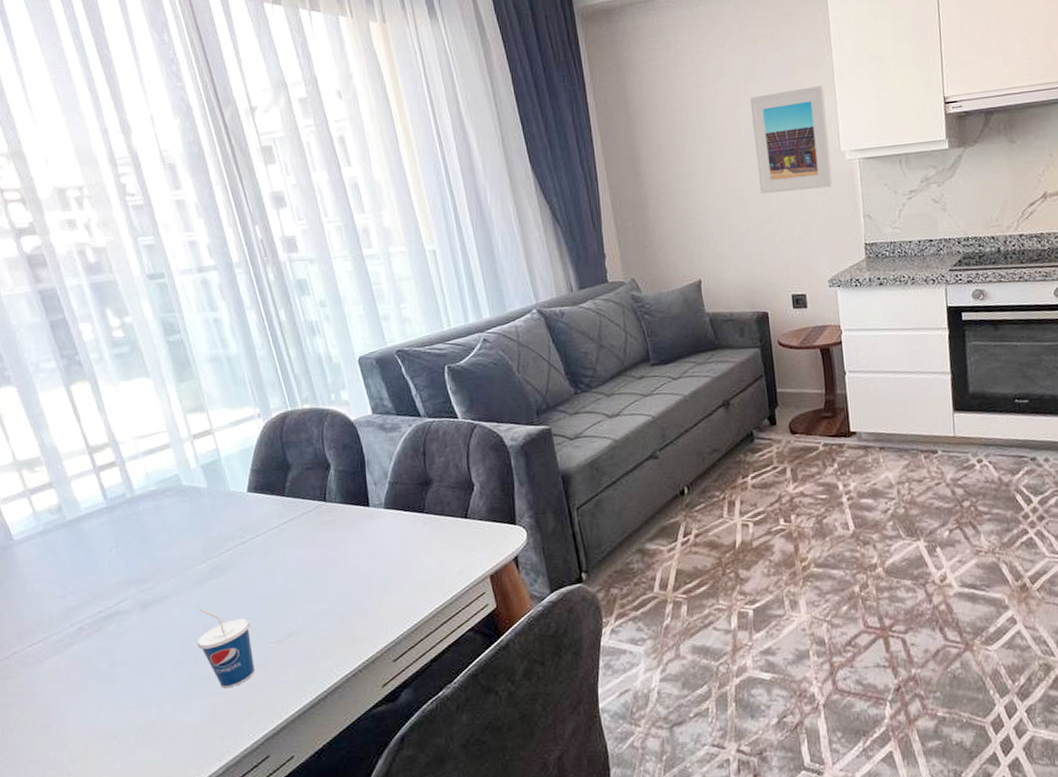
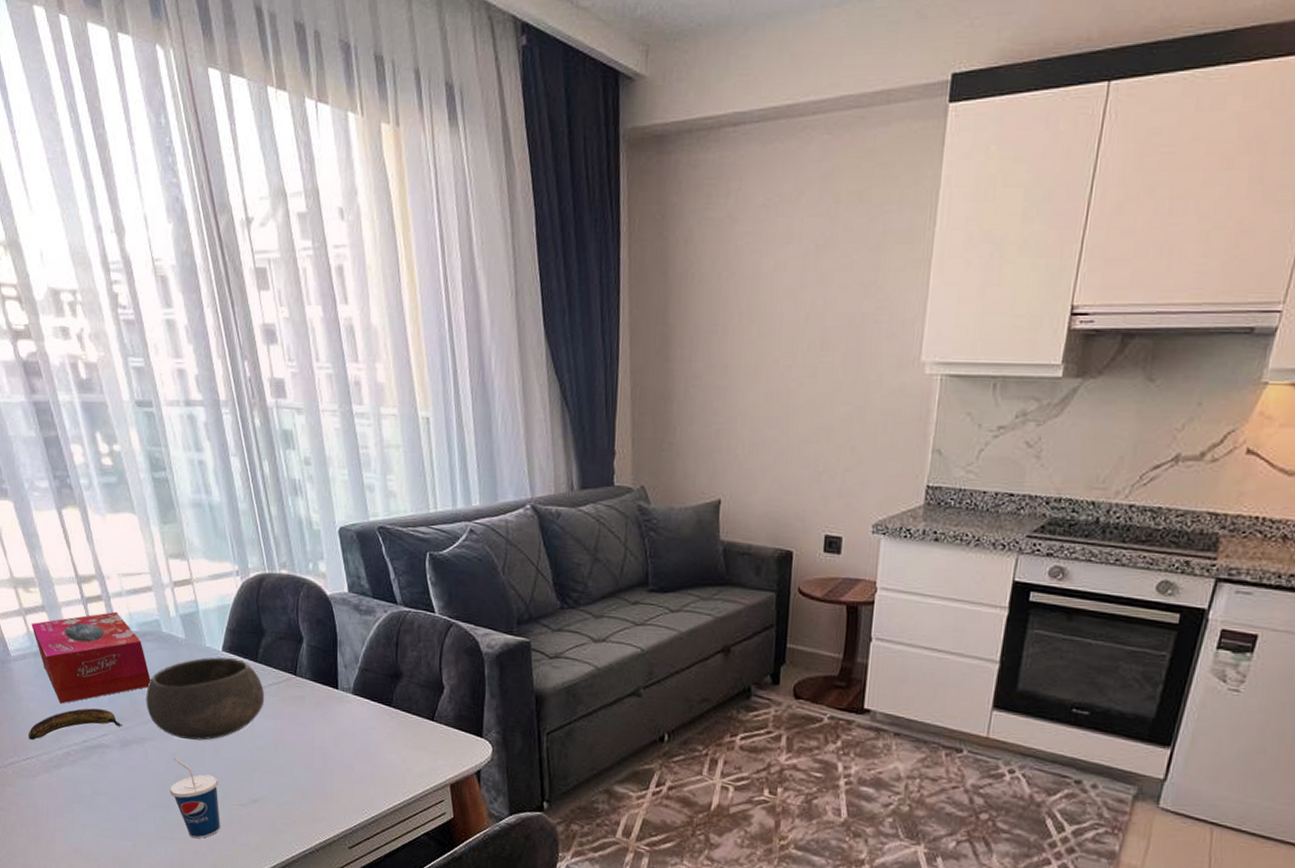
banana: none [34,574,143,623] -> present [28,708,123,740]
tissue box: none [37,474,172,579] -> present [31,611,151,704]
bowl: none [167,497,295,588] -> present [146,657,265,741]
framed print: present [749,86,833,195] -> none [810,270,916,408]

